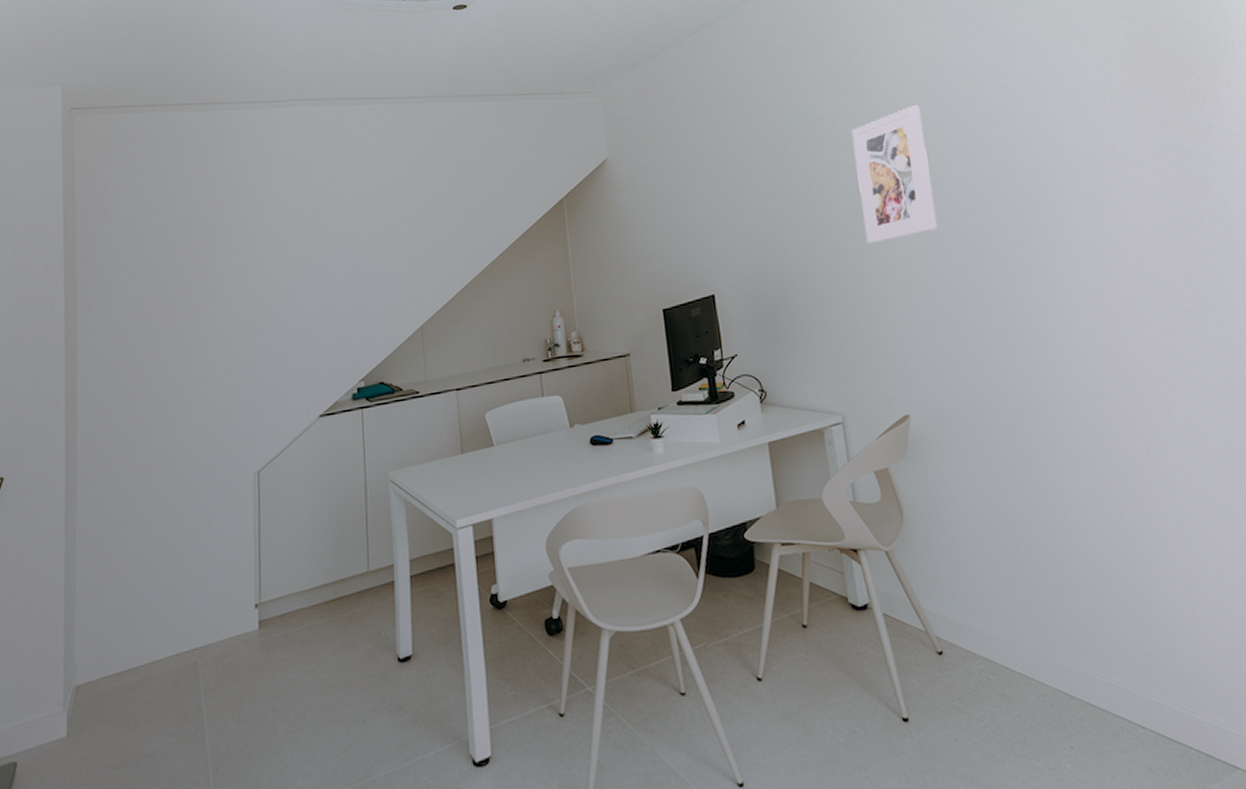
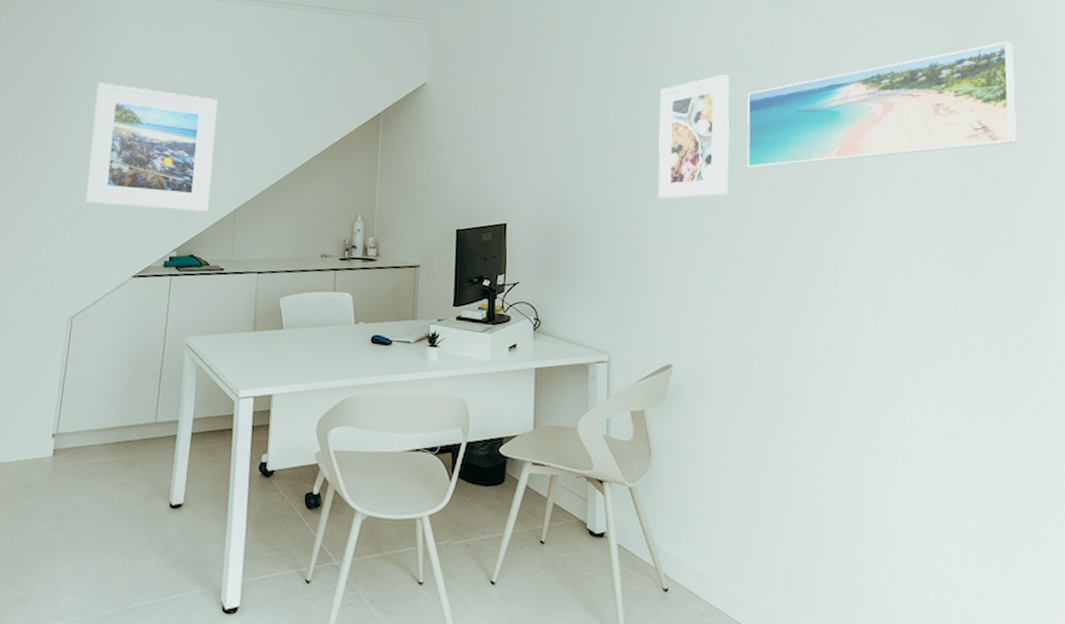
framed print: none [249,209,392,344] -> present [85,82,218,212]
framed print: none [940,31,1214,198] -> present [747,42,1018,169]

